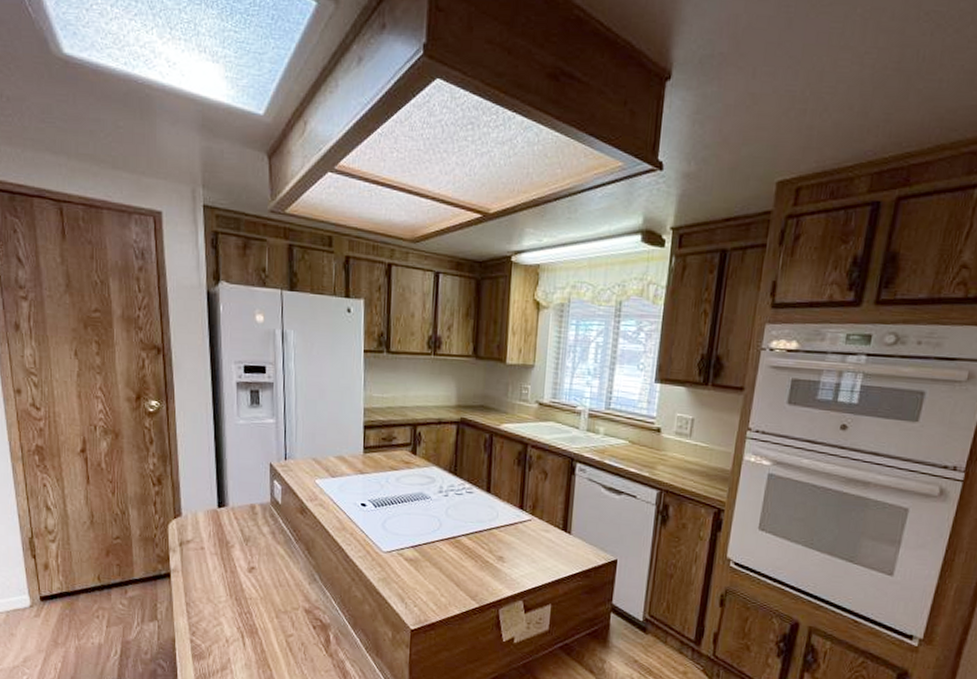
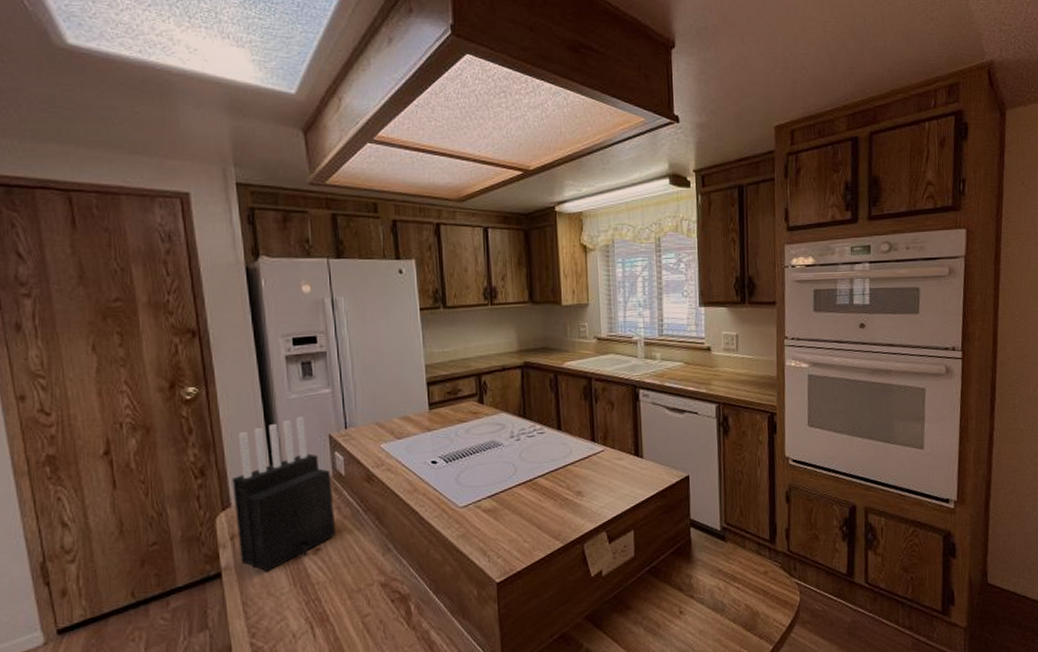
knife block: none [184,442,270,580] -> present [232,417,337,572]

